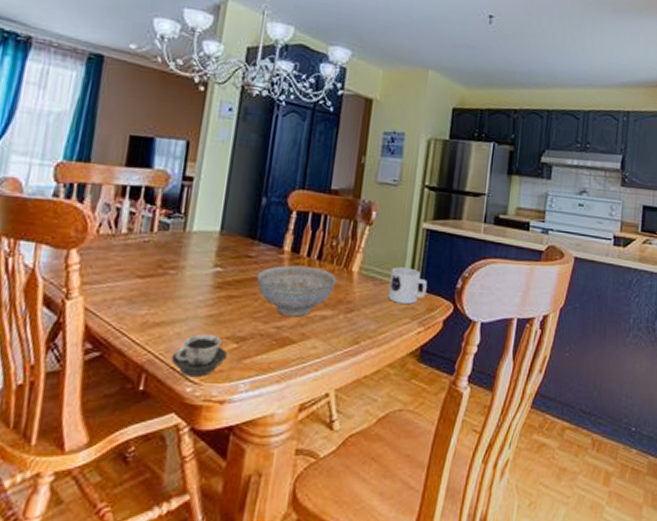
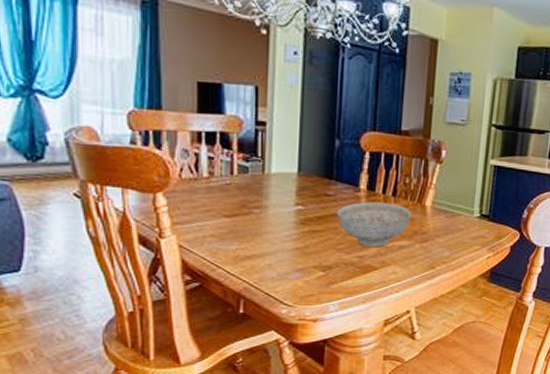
cup: present [171,333,228,376] -> none [265,264,317,300]
mug: present [388,267,428,304] -> none [459,200,496,233]

